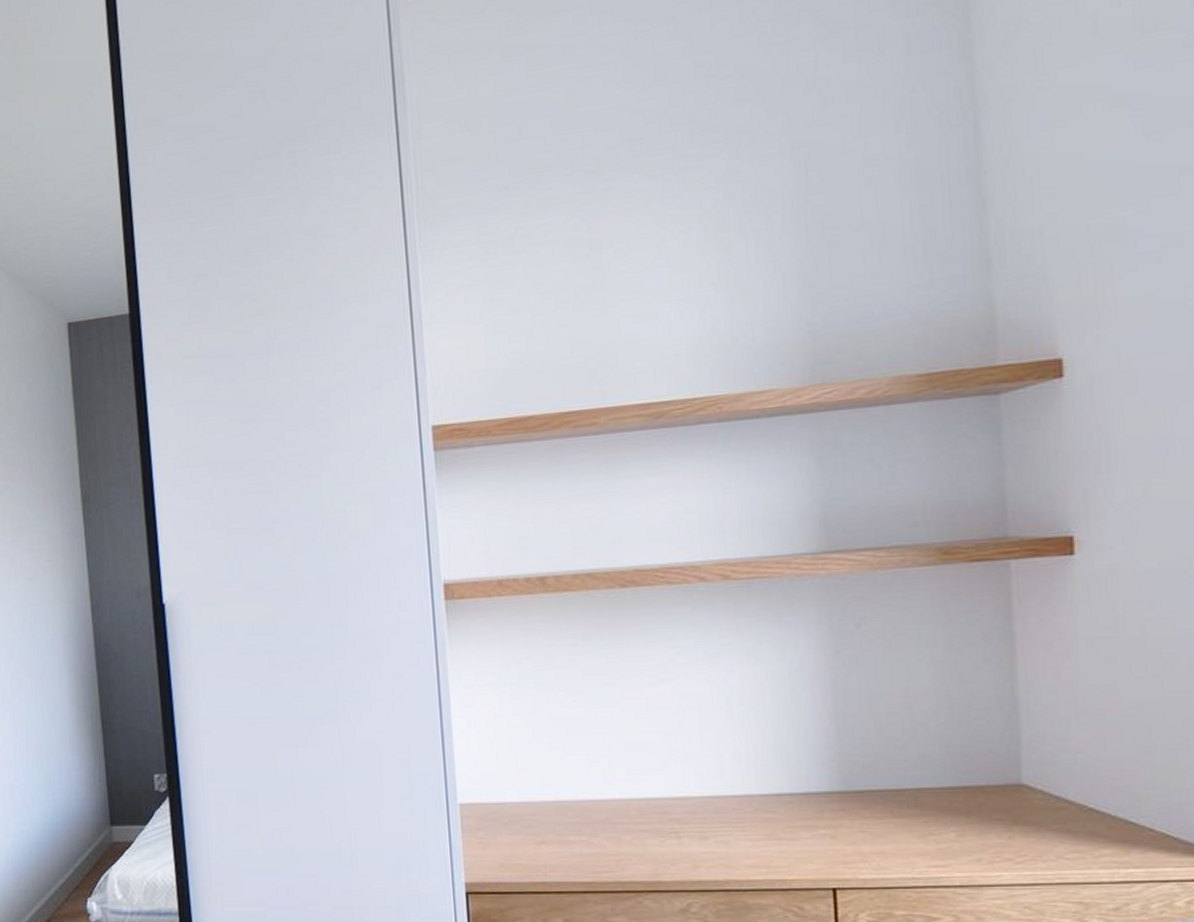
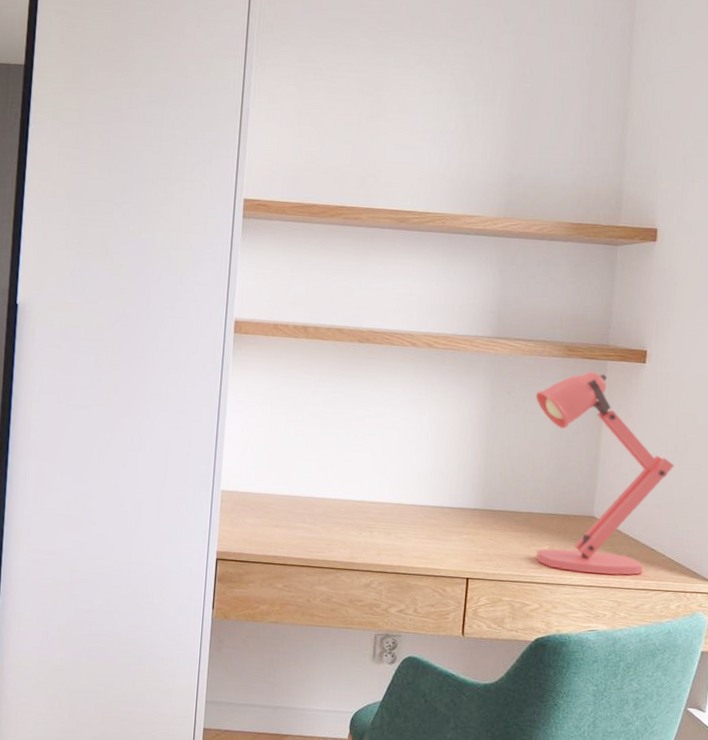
desk lamp: none [900,578,1148,866] -> present [535,371,674,576]

